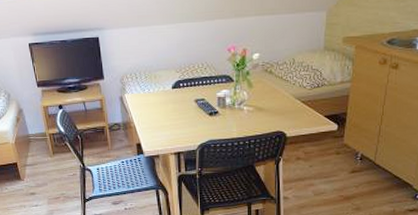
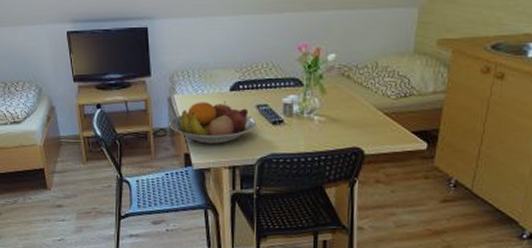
fruit bowl: none [122,97,196,135] -> present [169,101,257,144]

